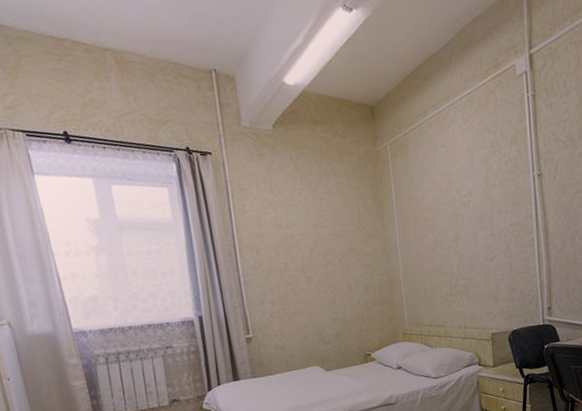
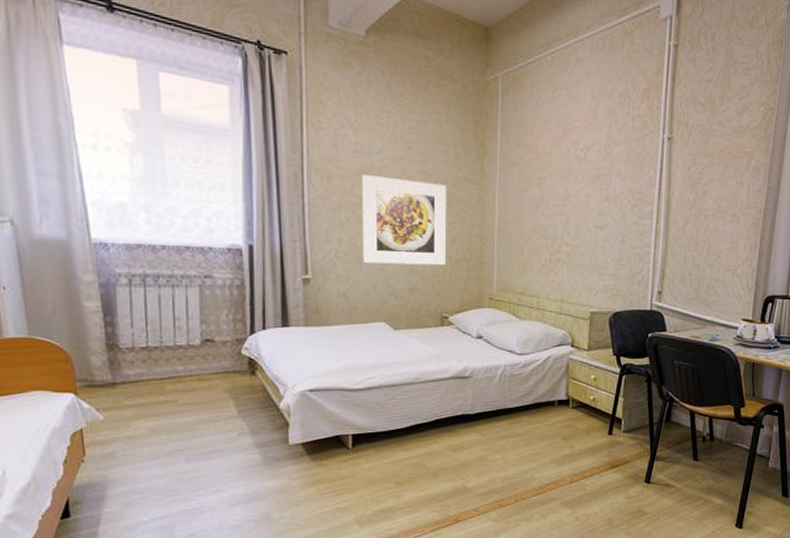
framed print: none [283,242,363,318] -> present [361,175,447,266]

